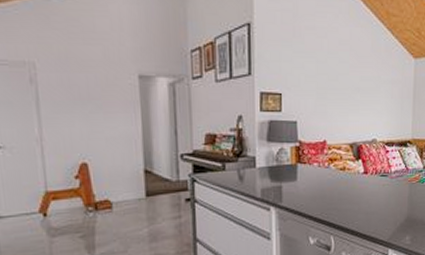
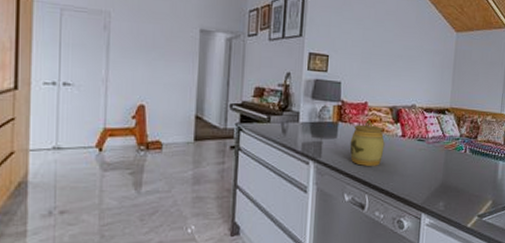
jar: none [311,158,347,207] -> present [349,119,385,166]

